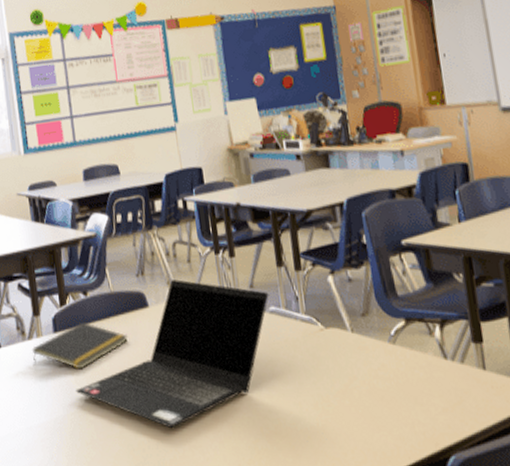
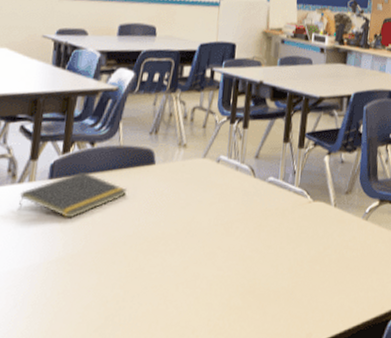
laptop computer: present [76,279,269,429] -> none [59,141,271,283]

